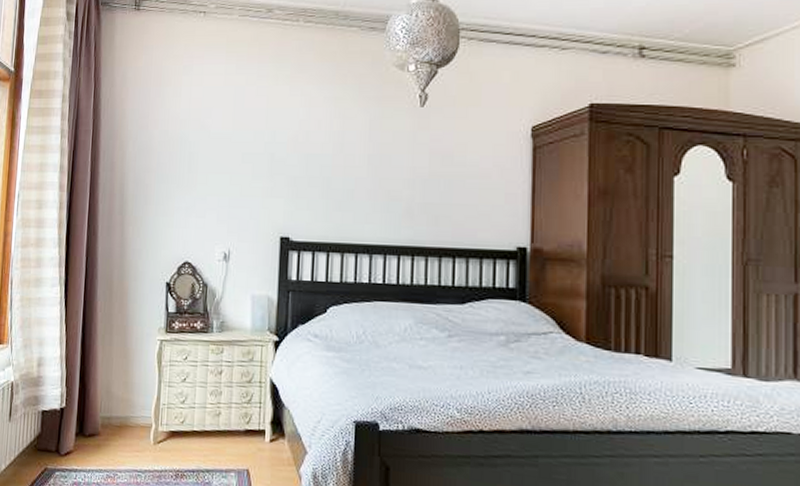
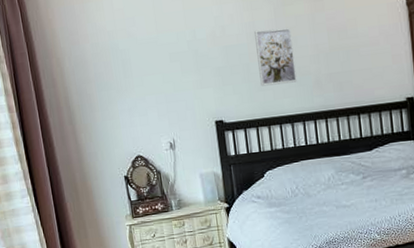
wall art: none [340,141,386,207] -> present [254,27,298,86]

